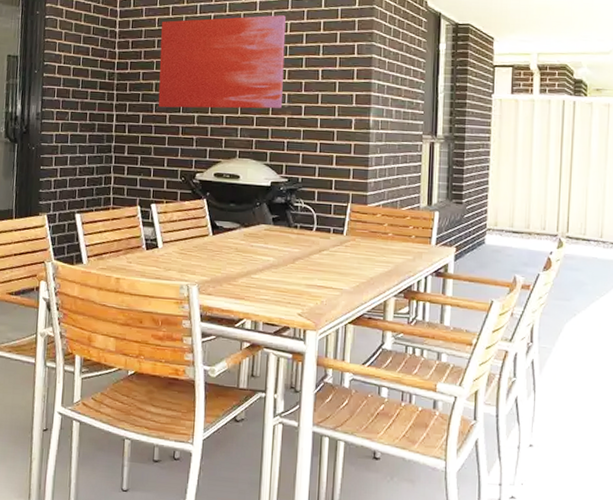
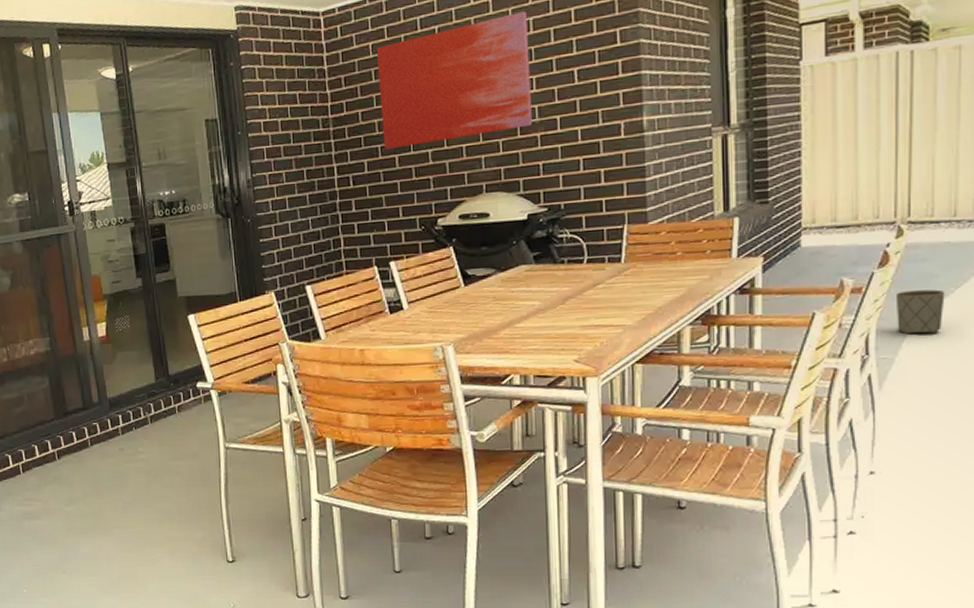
planter: none [555,293,592,332] -> present [897,289,945,335]

